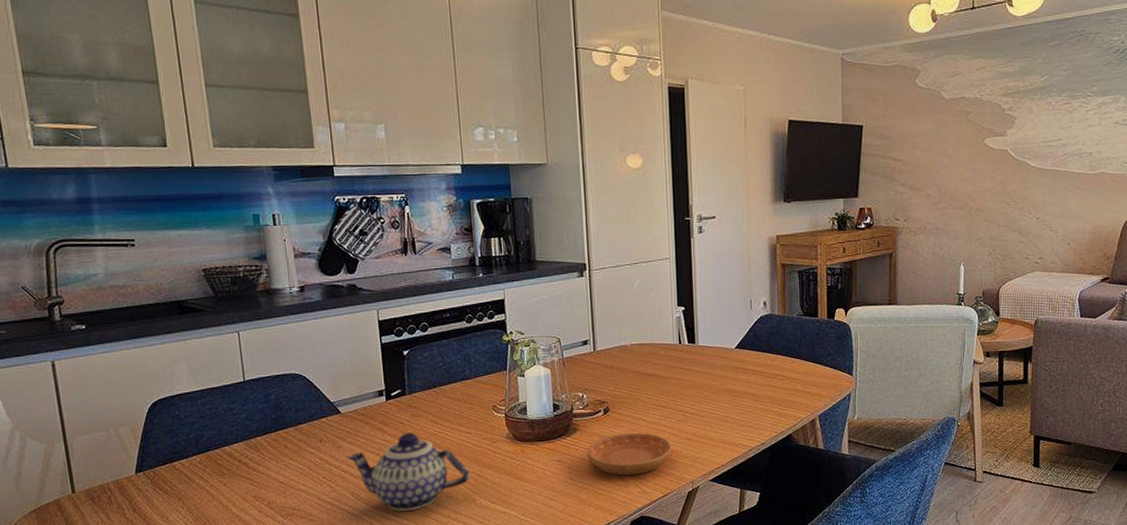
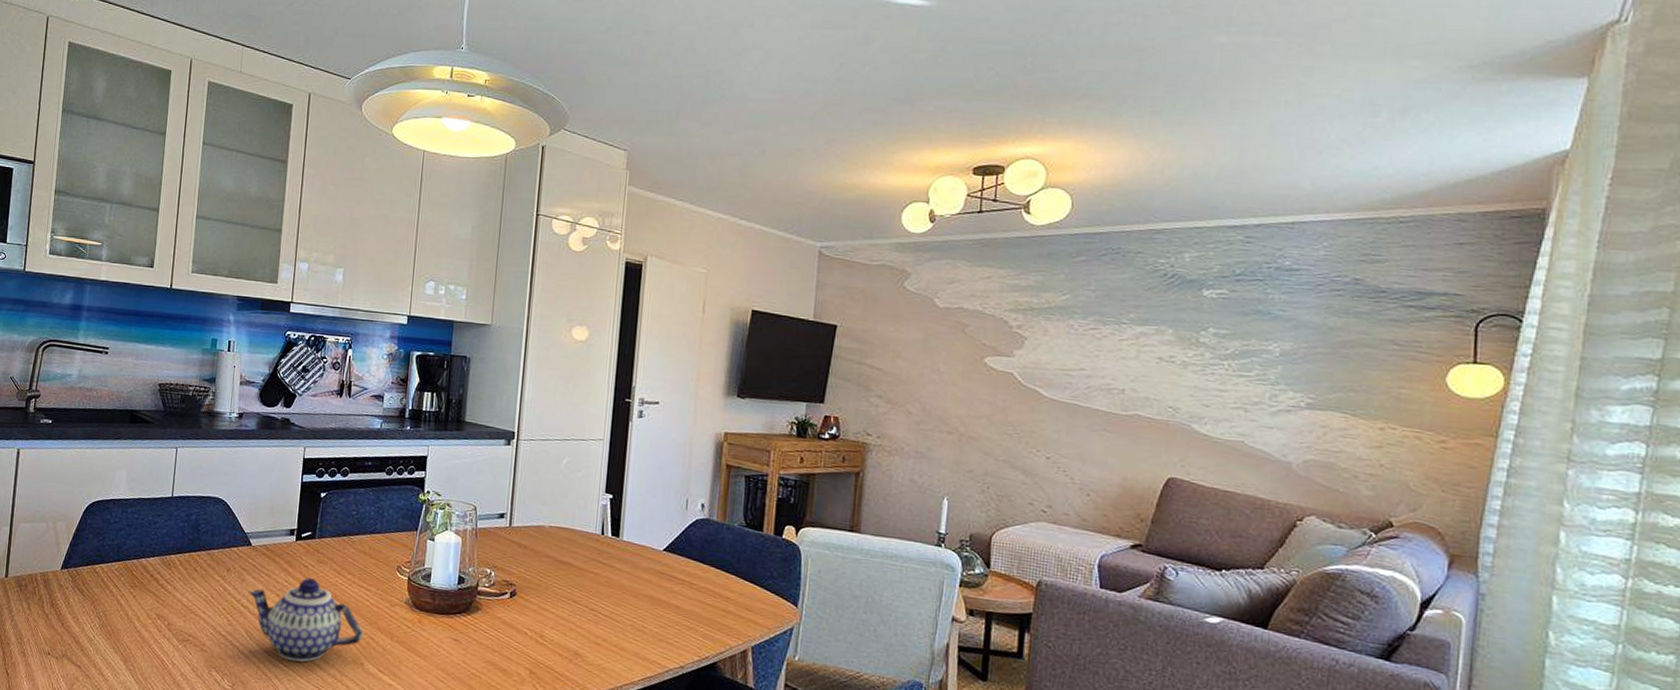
saucer: present [587,433,672,476] -> none [486,622,578,674]

